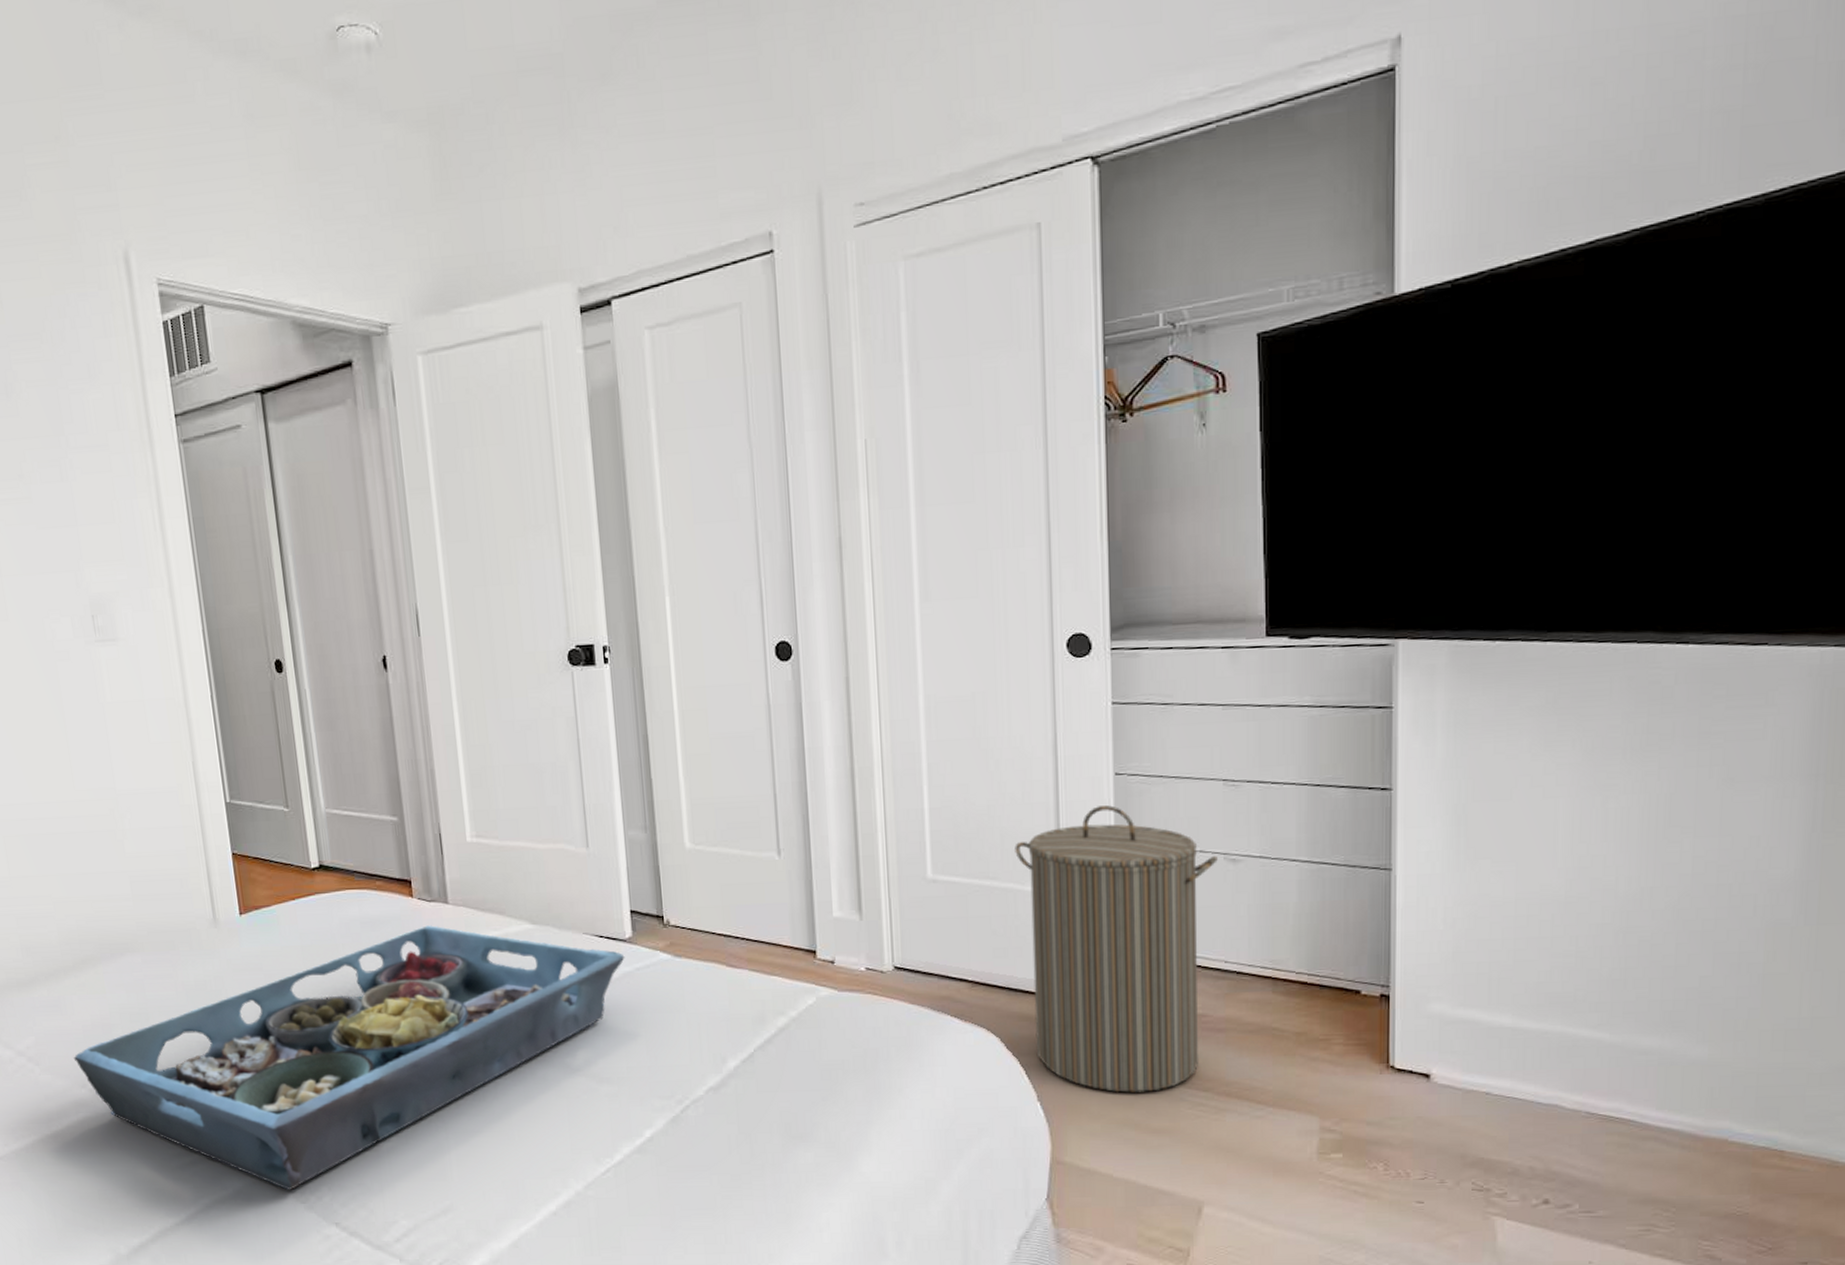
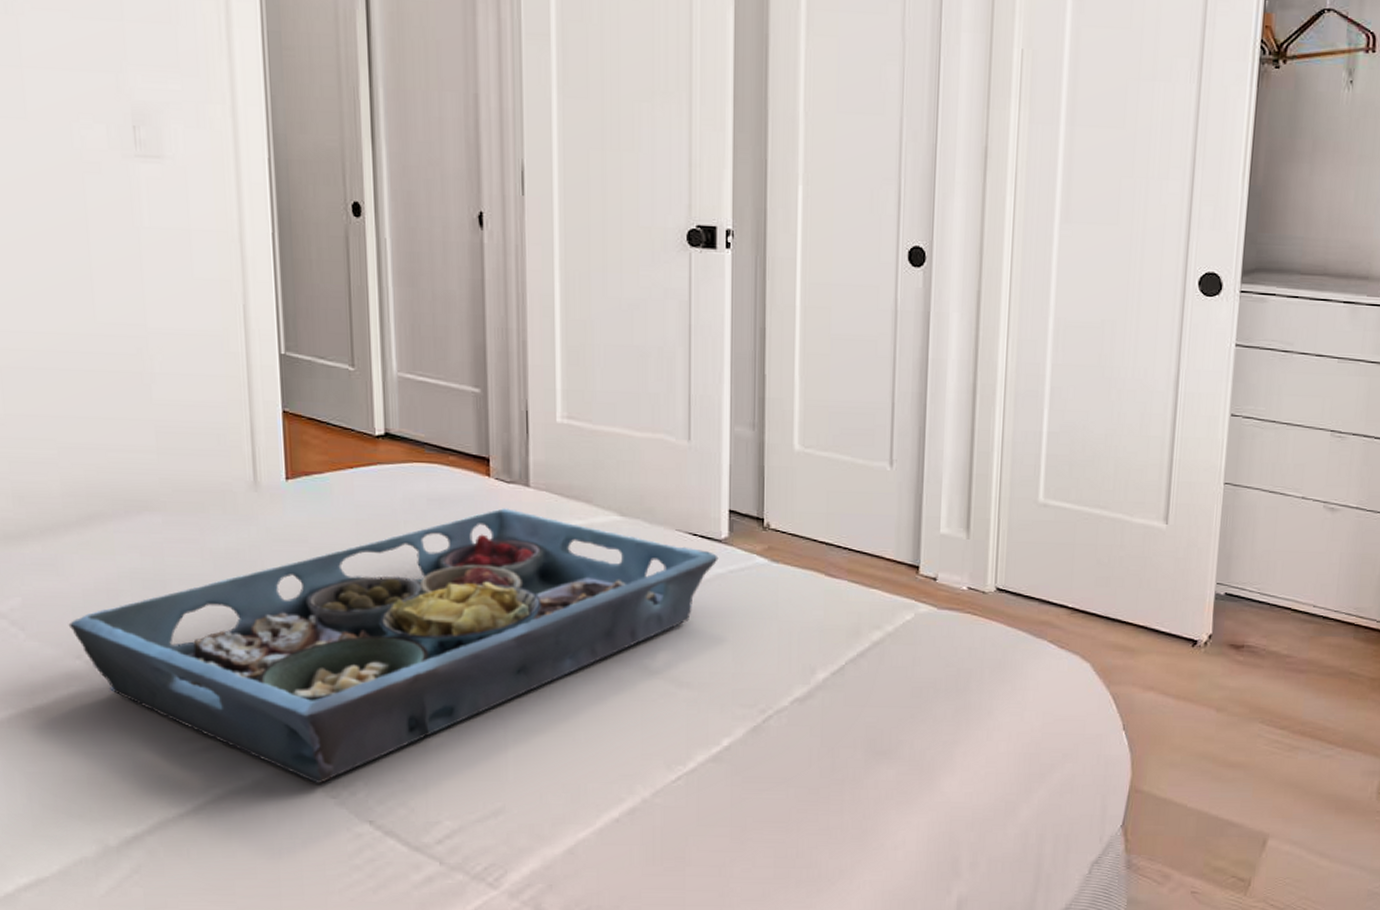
laundry hamper: present [1015,805,1218,1093] -> none [1127,445,1318,727]

